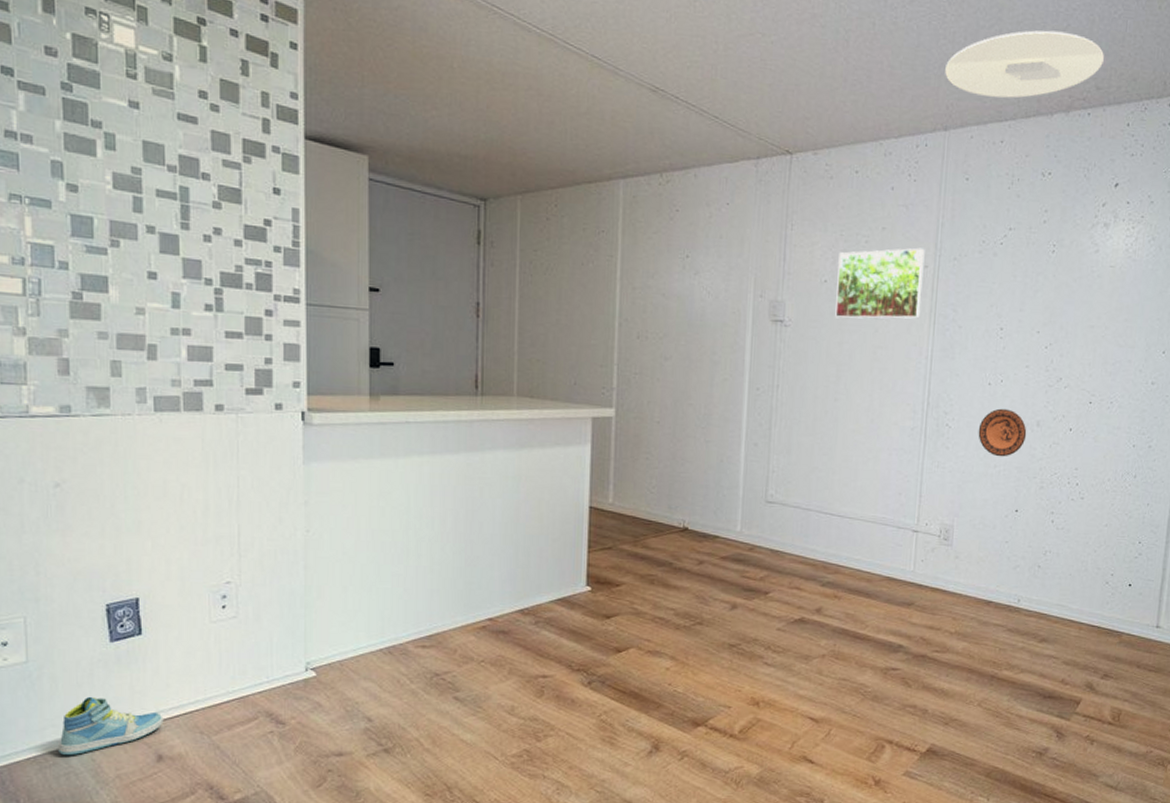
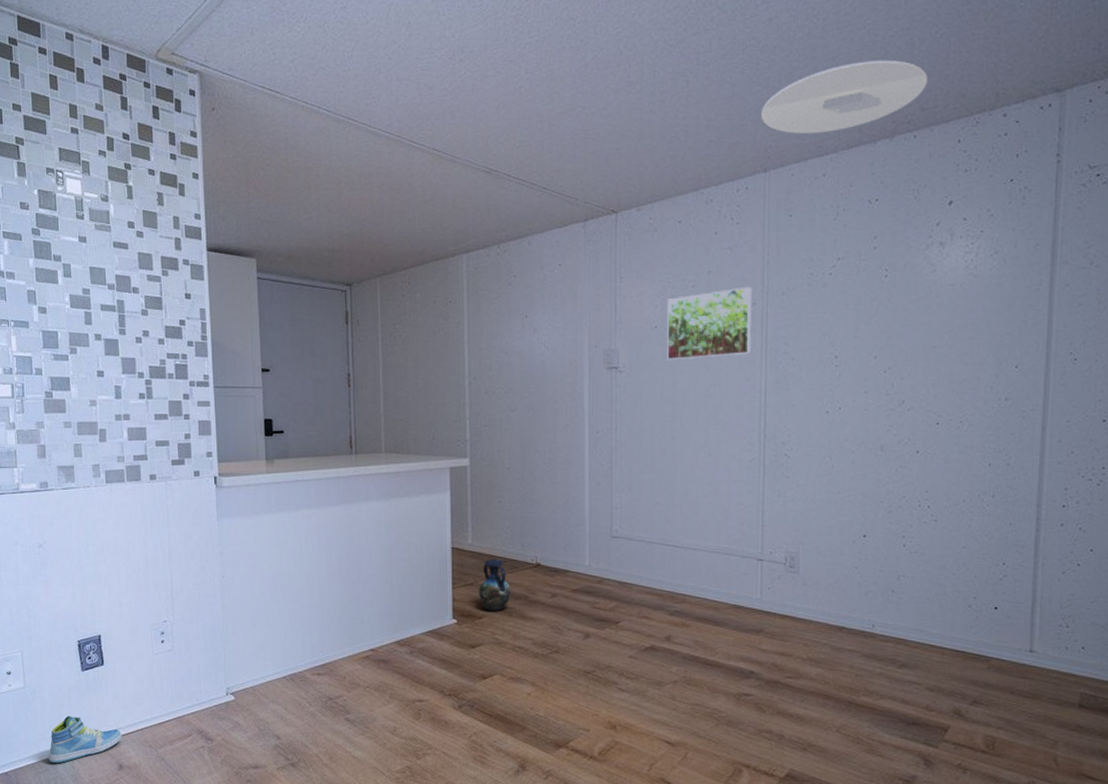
vase: none [617,521,654,578] -> present [479,559,511,611]
decorative plate: present [978,408,1027,457] -> none [818,435,870,484]

